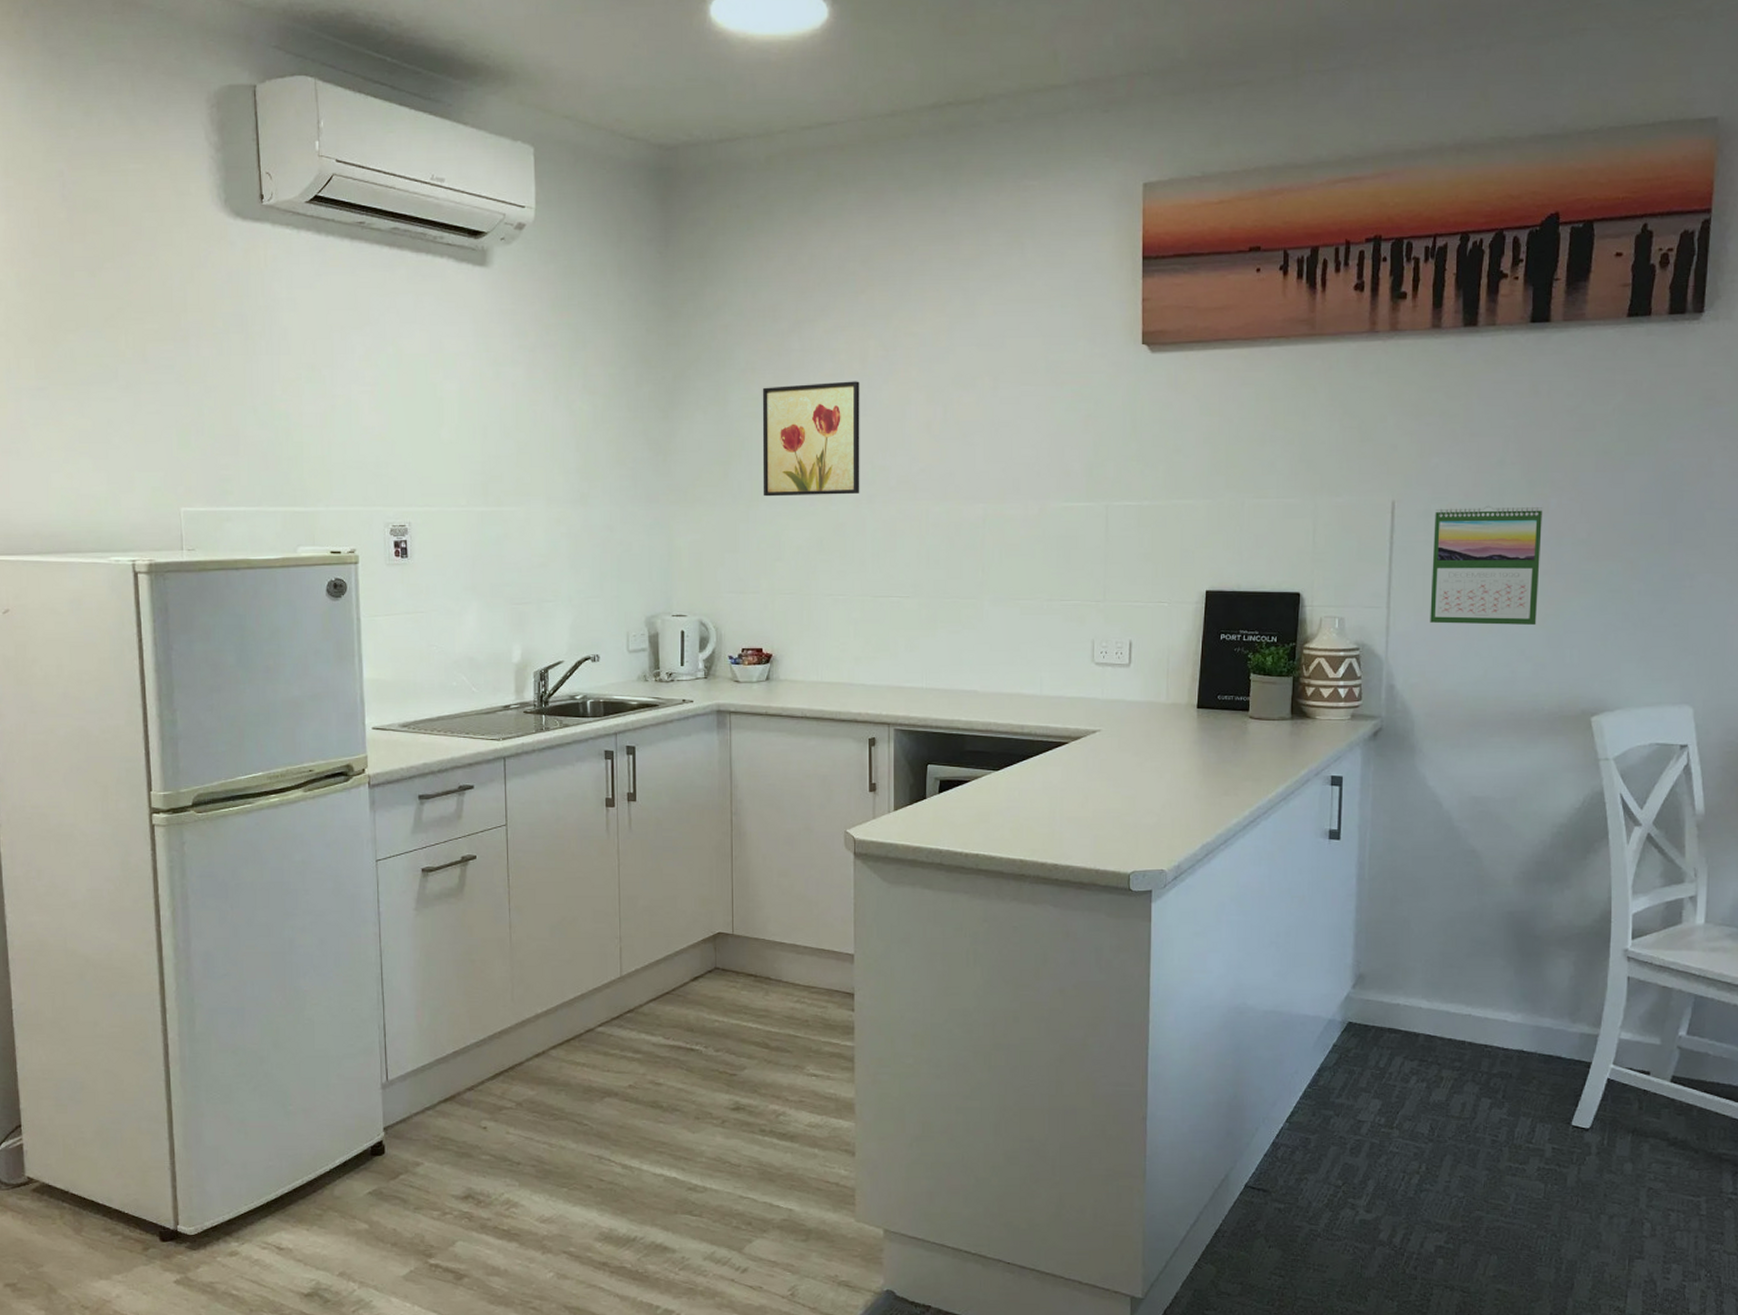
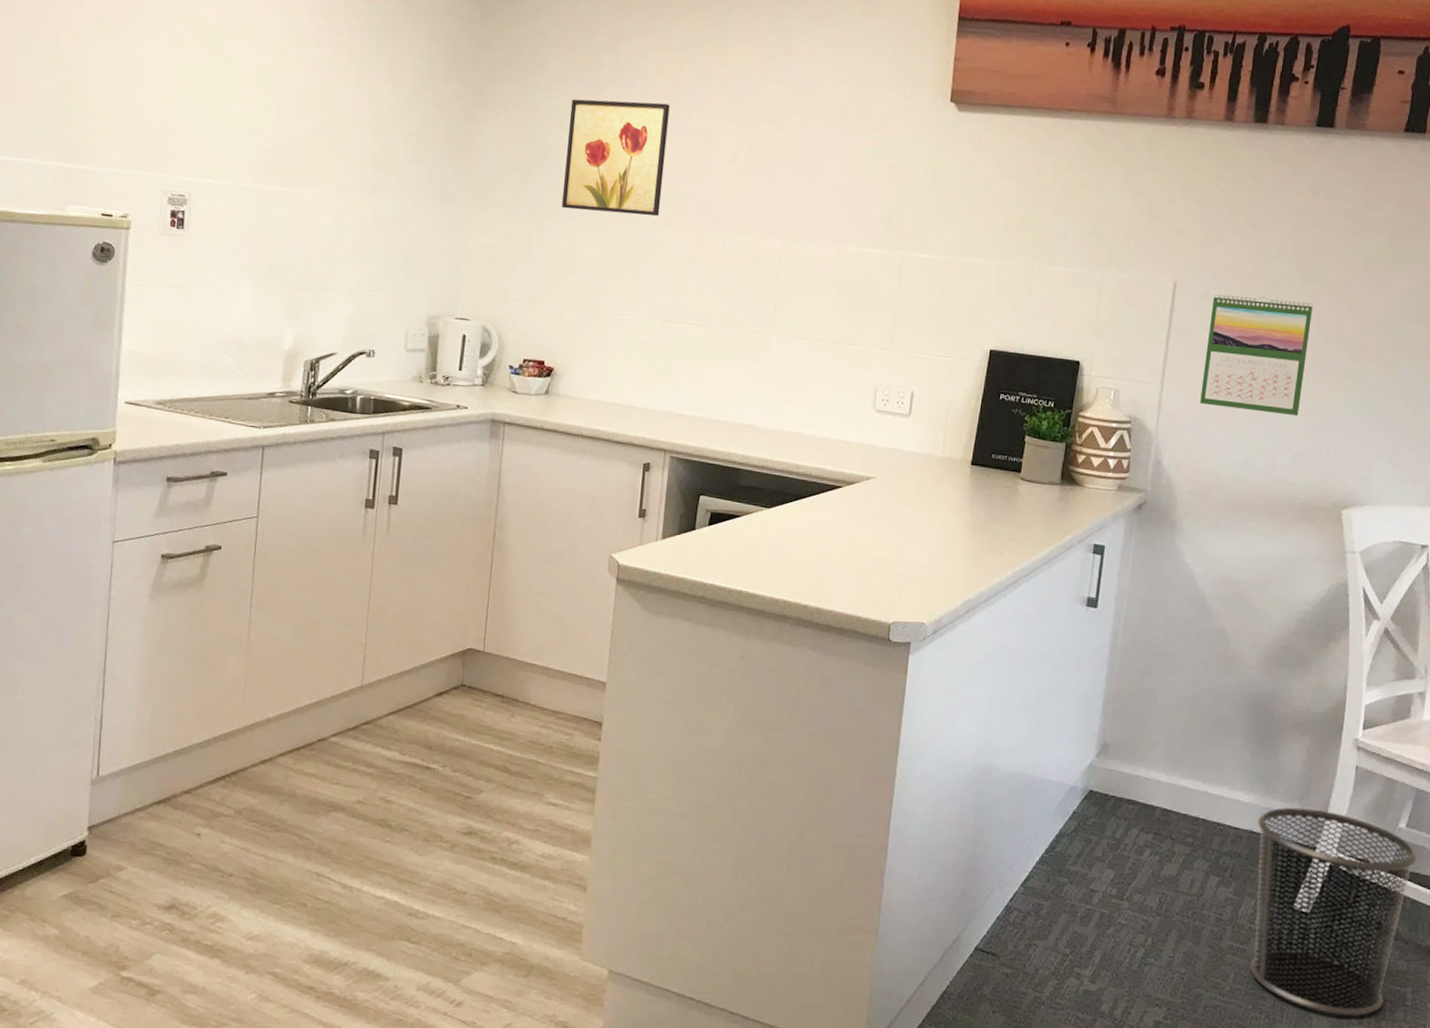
waste bin: none [1528,1024,1701,1229] -> present [1249,807,1417,1016]

